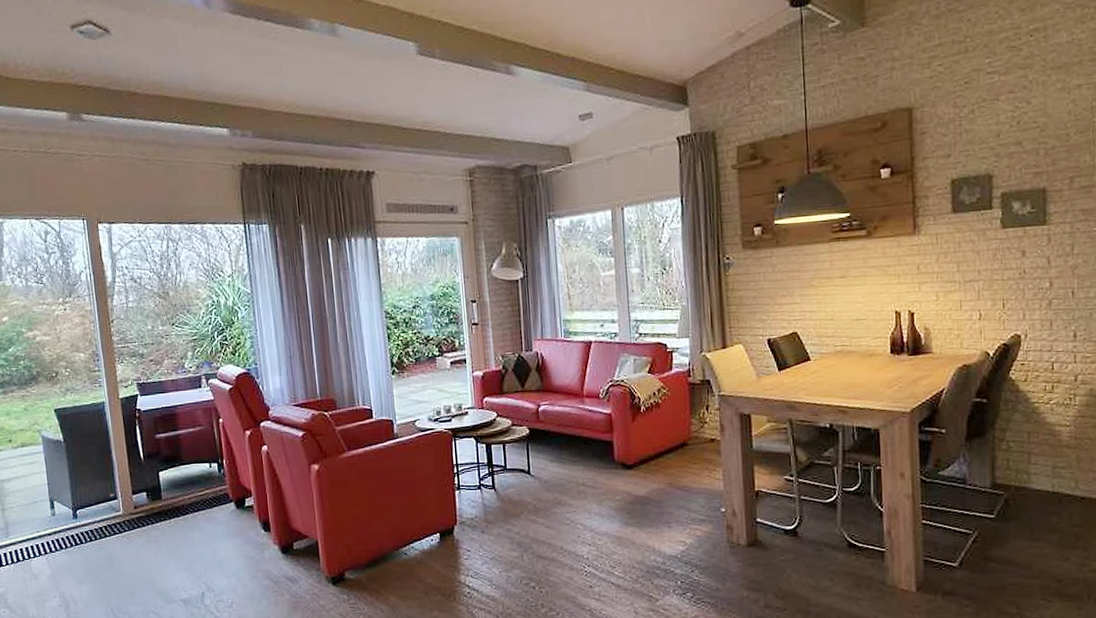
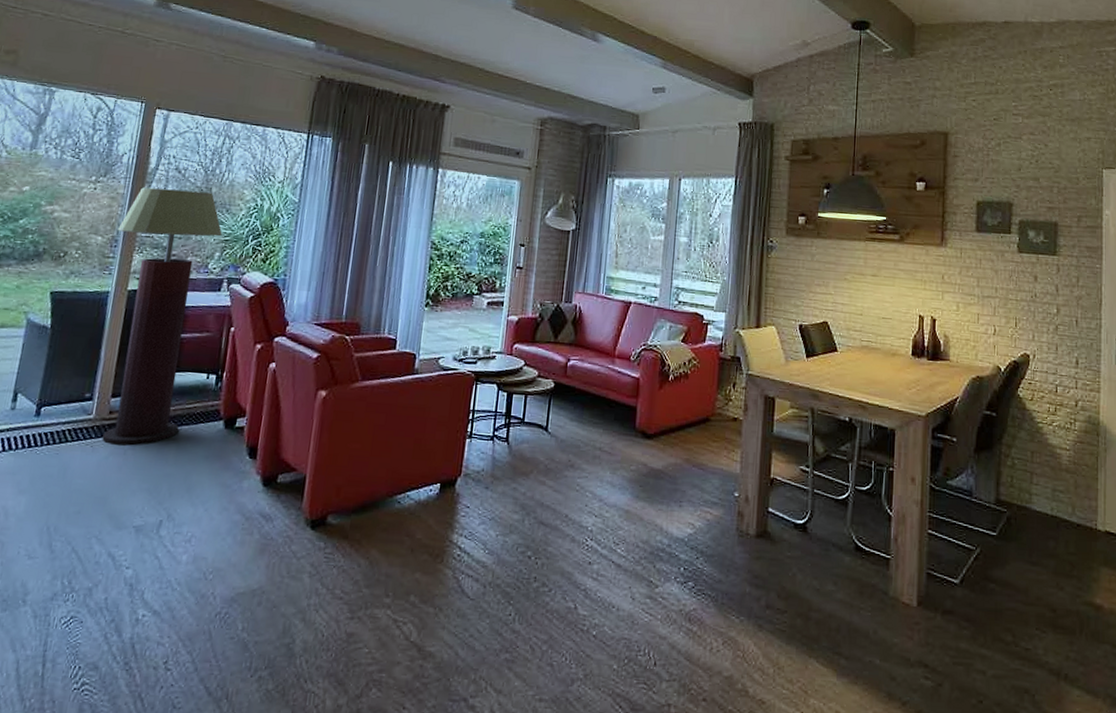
floor lamp: none [95,297,197,534] -> present [102,187,222,445]

